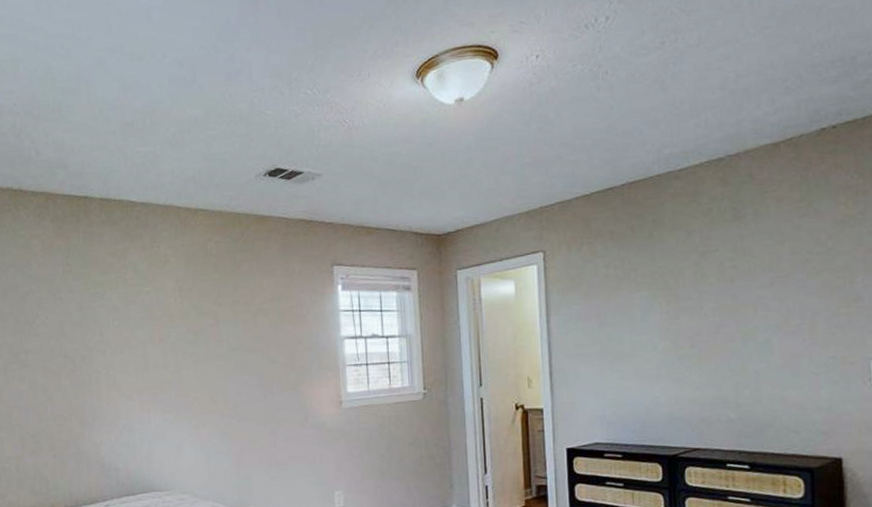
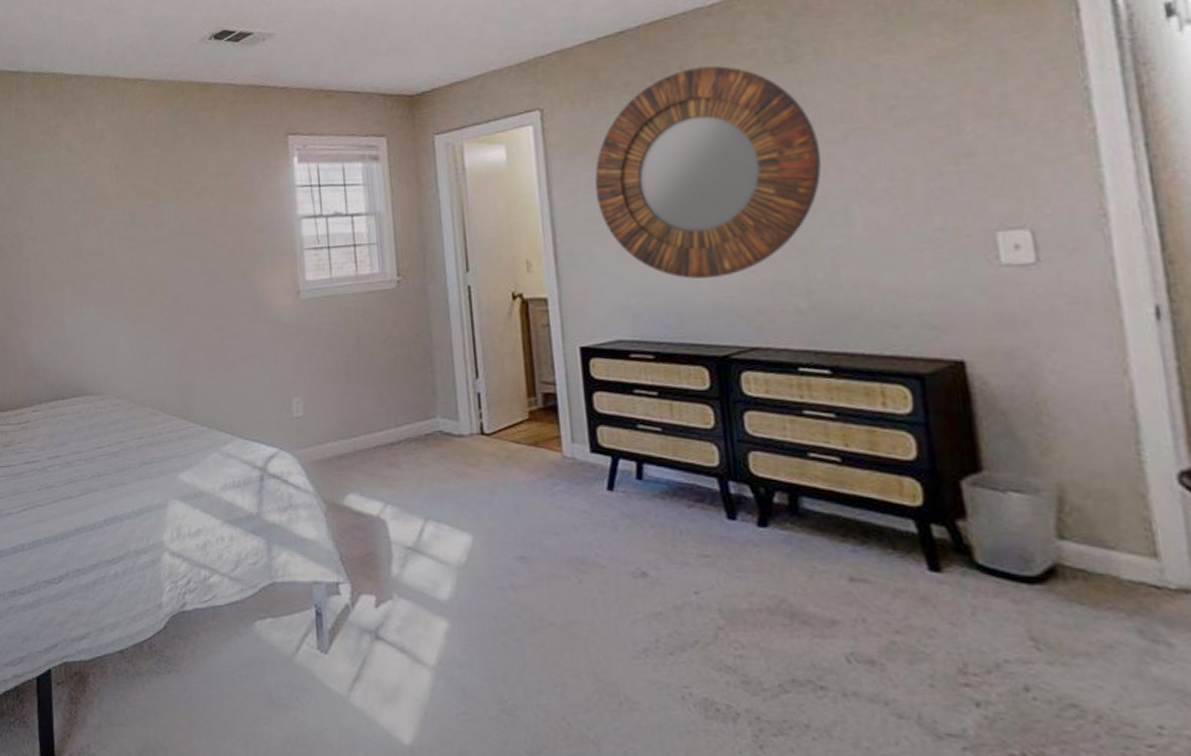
home mirror: none [584,221,754,394] -> present [595,65,822,279]

